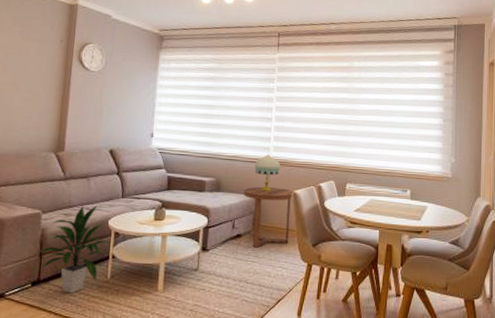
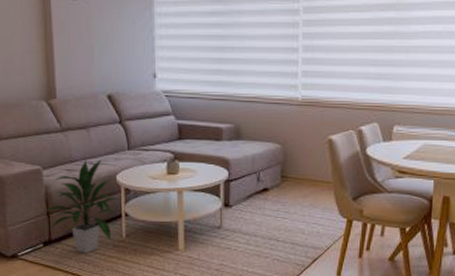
side table: present [244,187,295,248] -> none [268,132,330,202]
table lamp: present [254,154,281,191] -> none [280,93,312,138]

